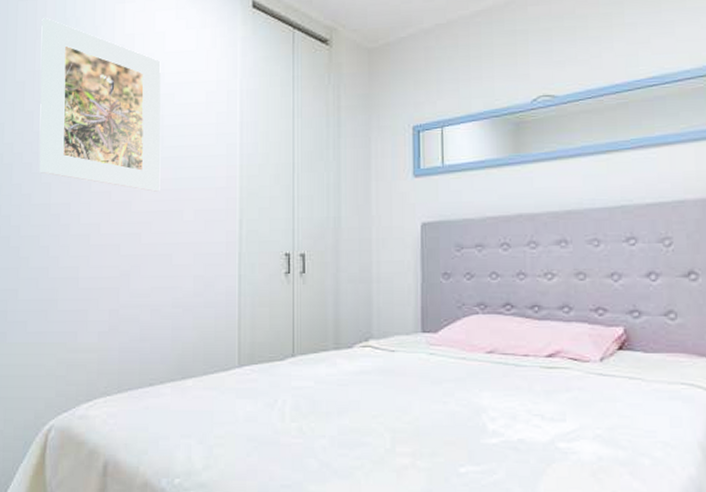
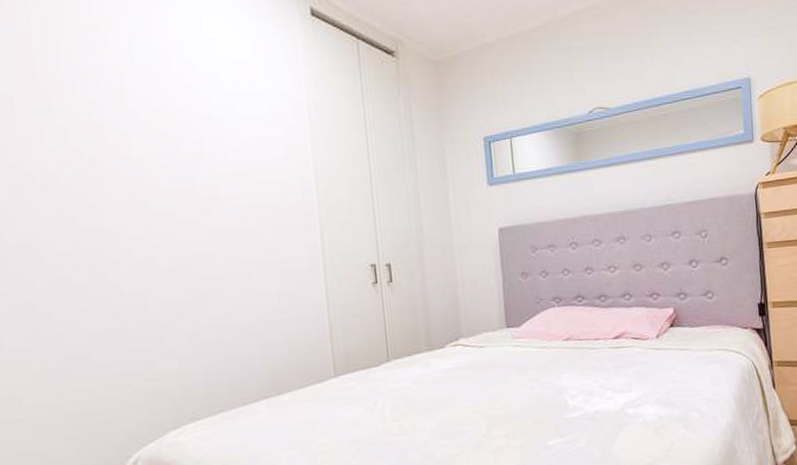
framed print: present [39,18,161,192] -> none [61,19,231,210]

